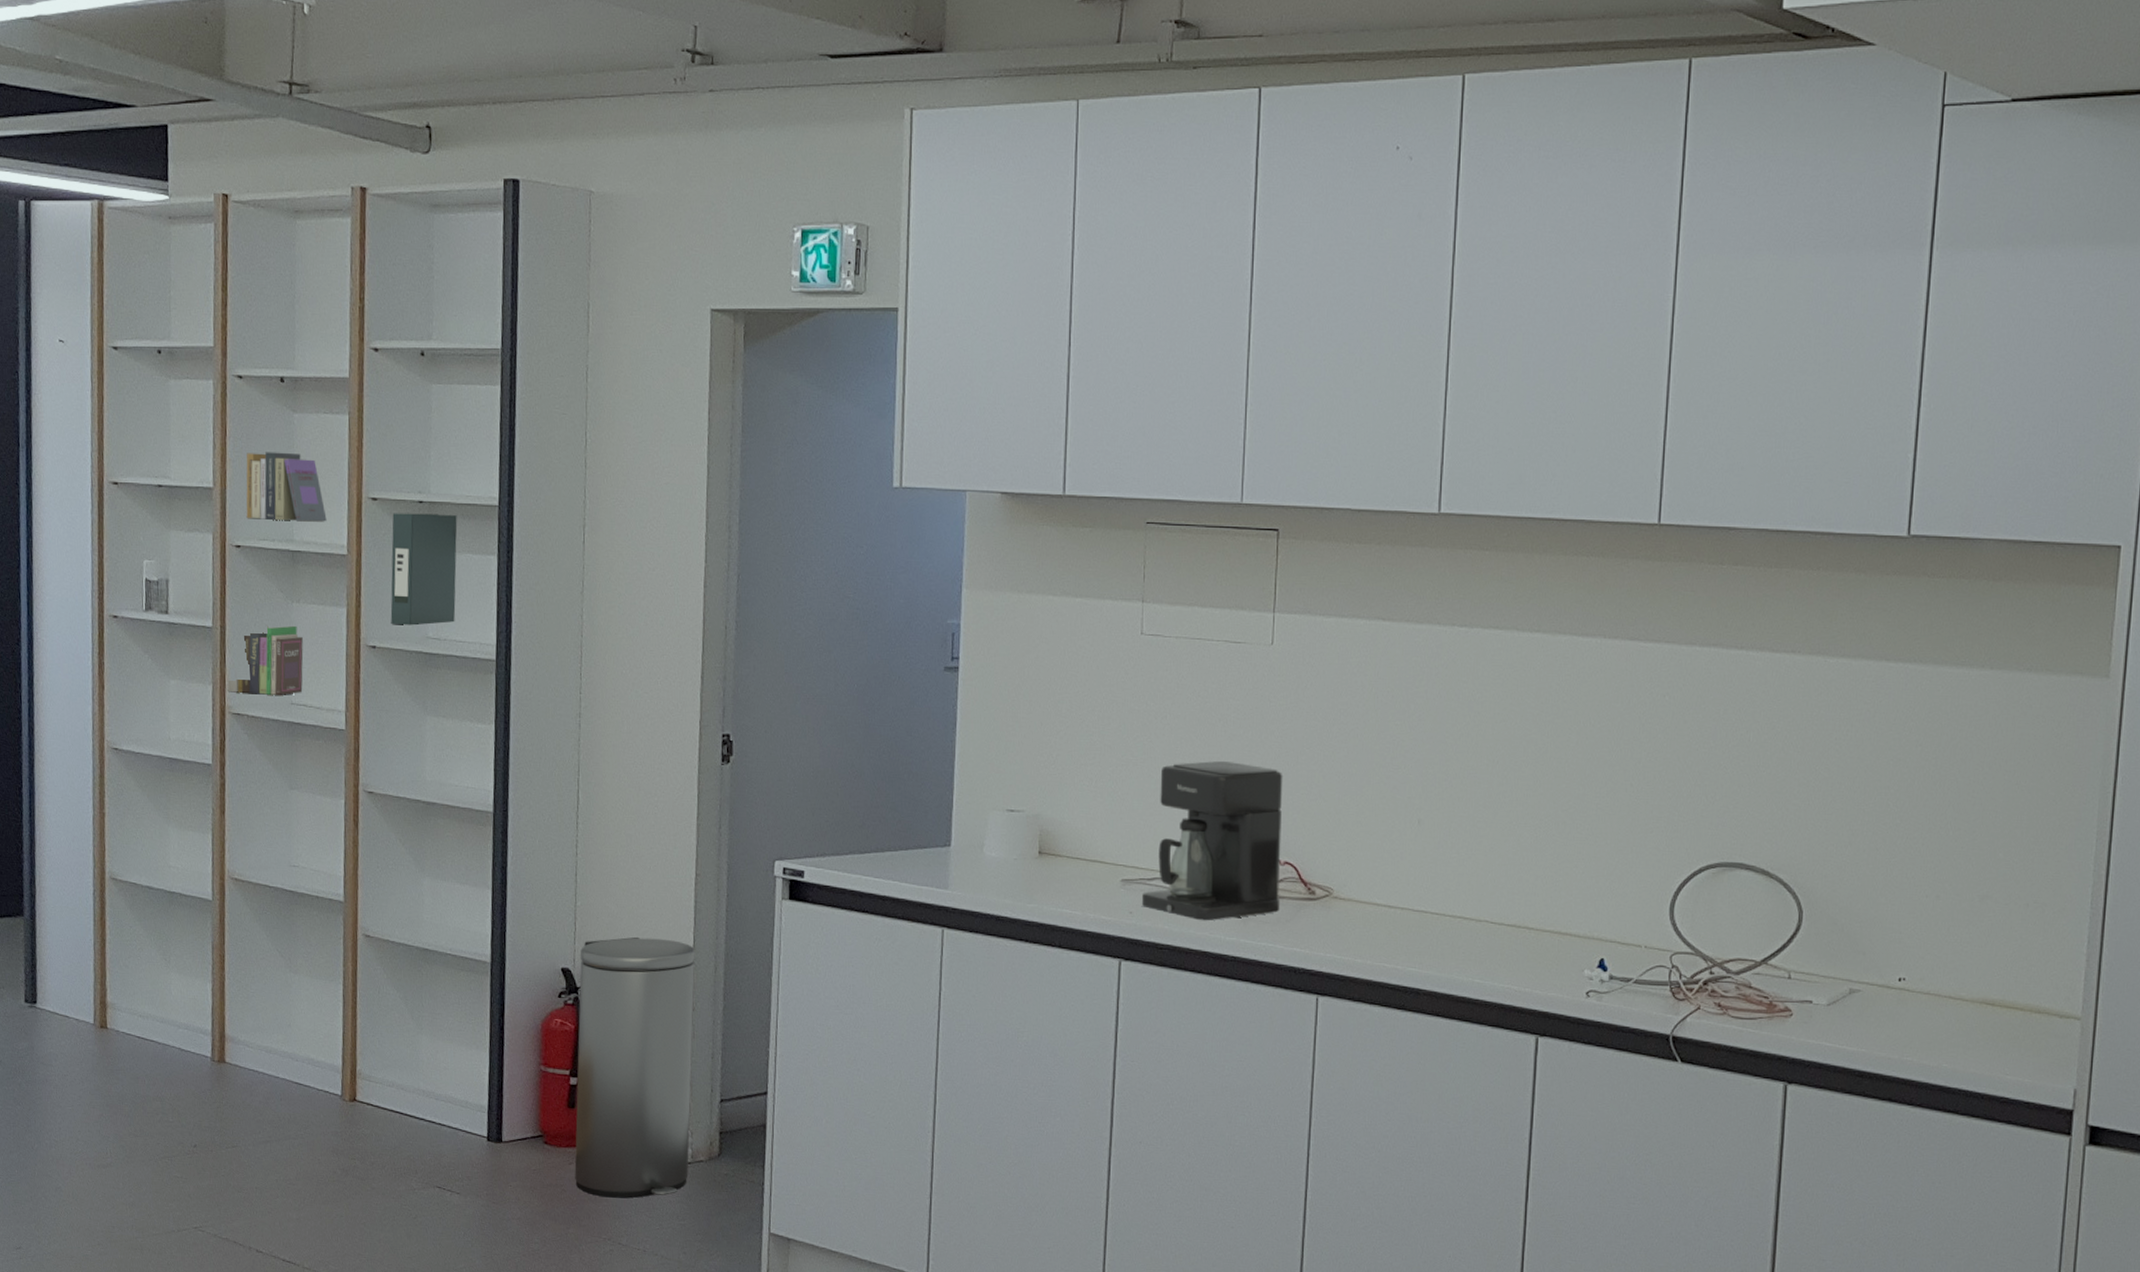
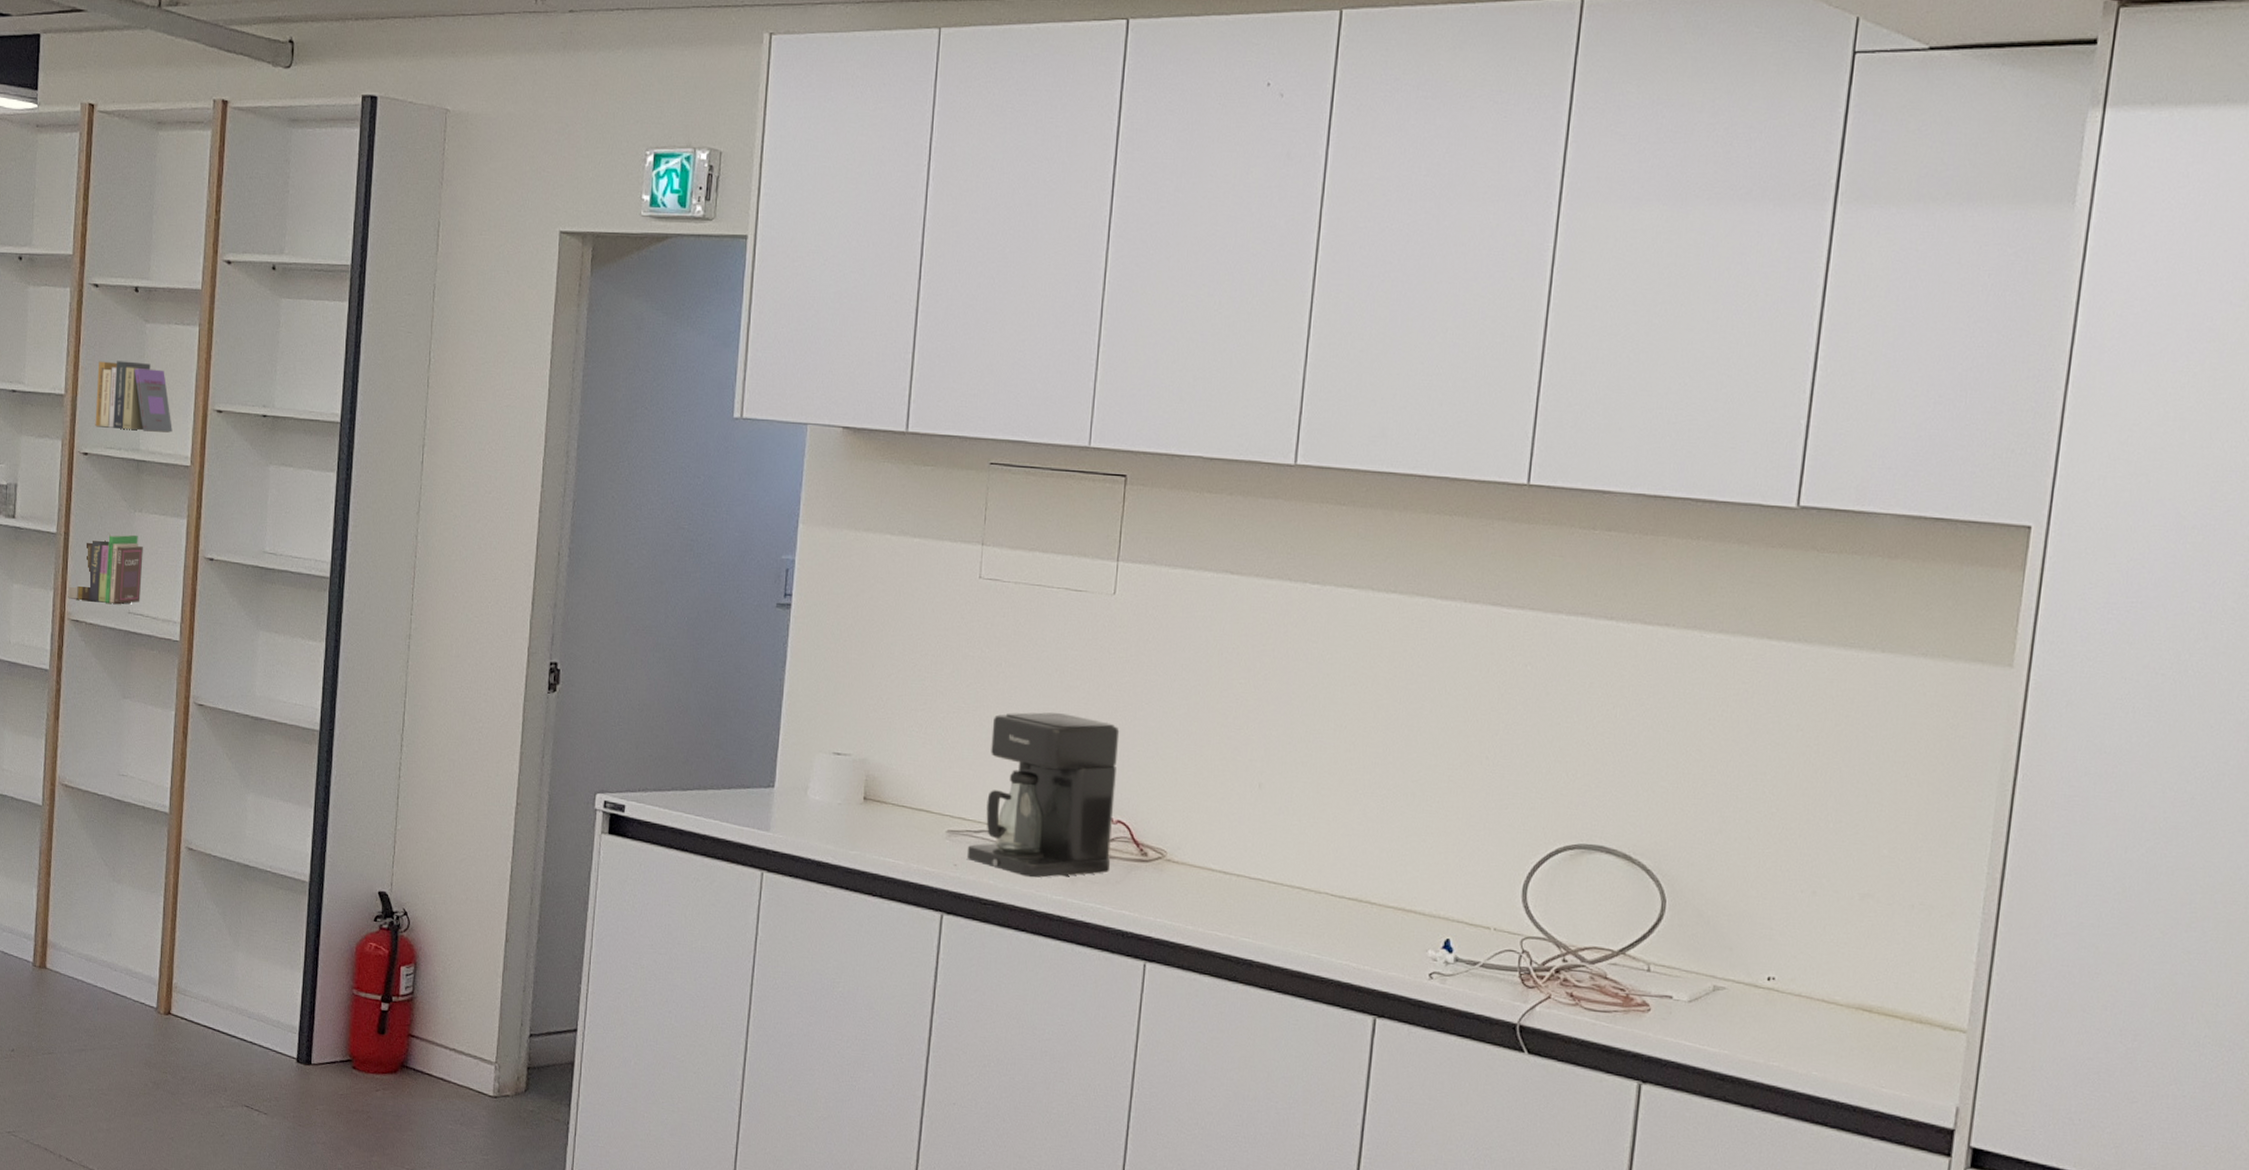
binder: present [390,513,458,626] -> none [229,426,299,540]
pedal bin: present [574,937,695,1198] -> none [381,864,512,1129]

